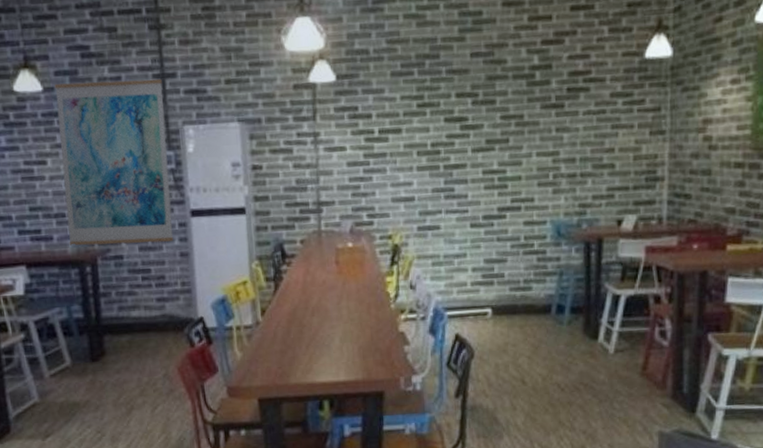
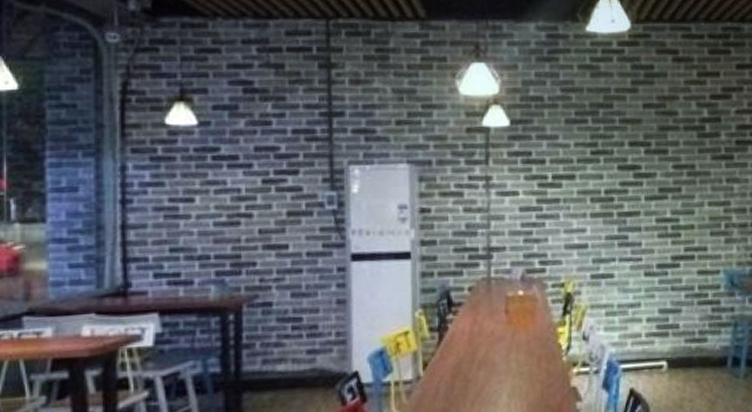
wall art: present [54,78,174,246] -> none [211,117,331,291]

